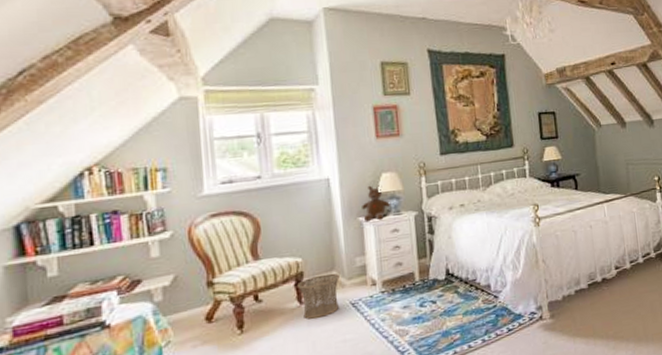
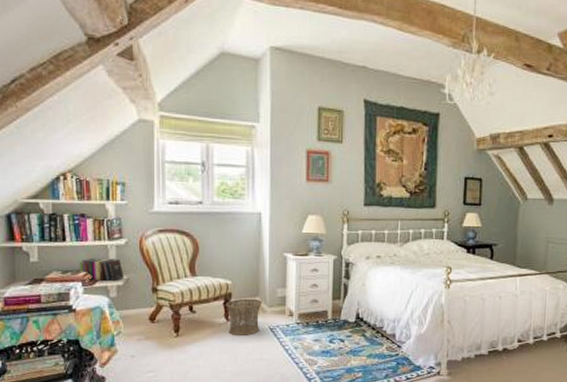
books: none [113,256,171,286] -> present [80,258,124,281]
stuffed bear: present [362,185,391,222] -> none [287,224,314,259]

